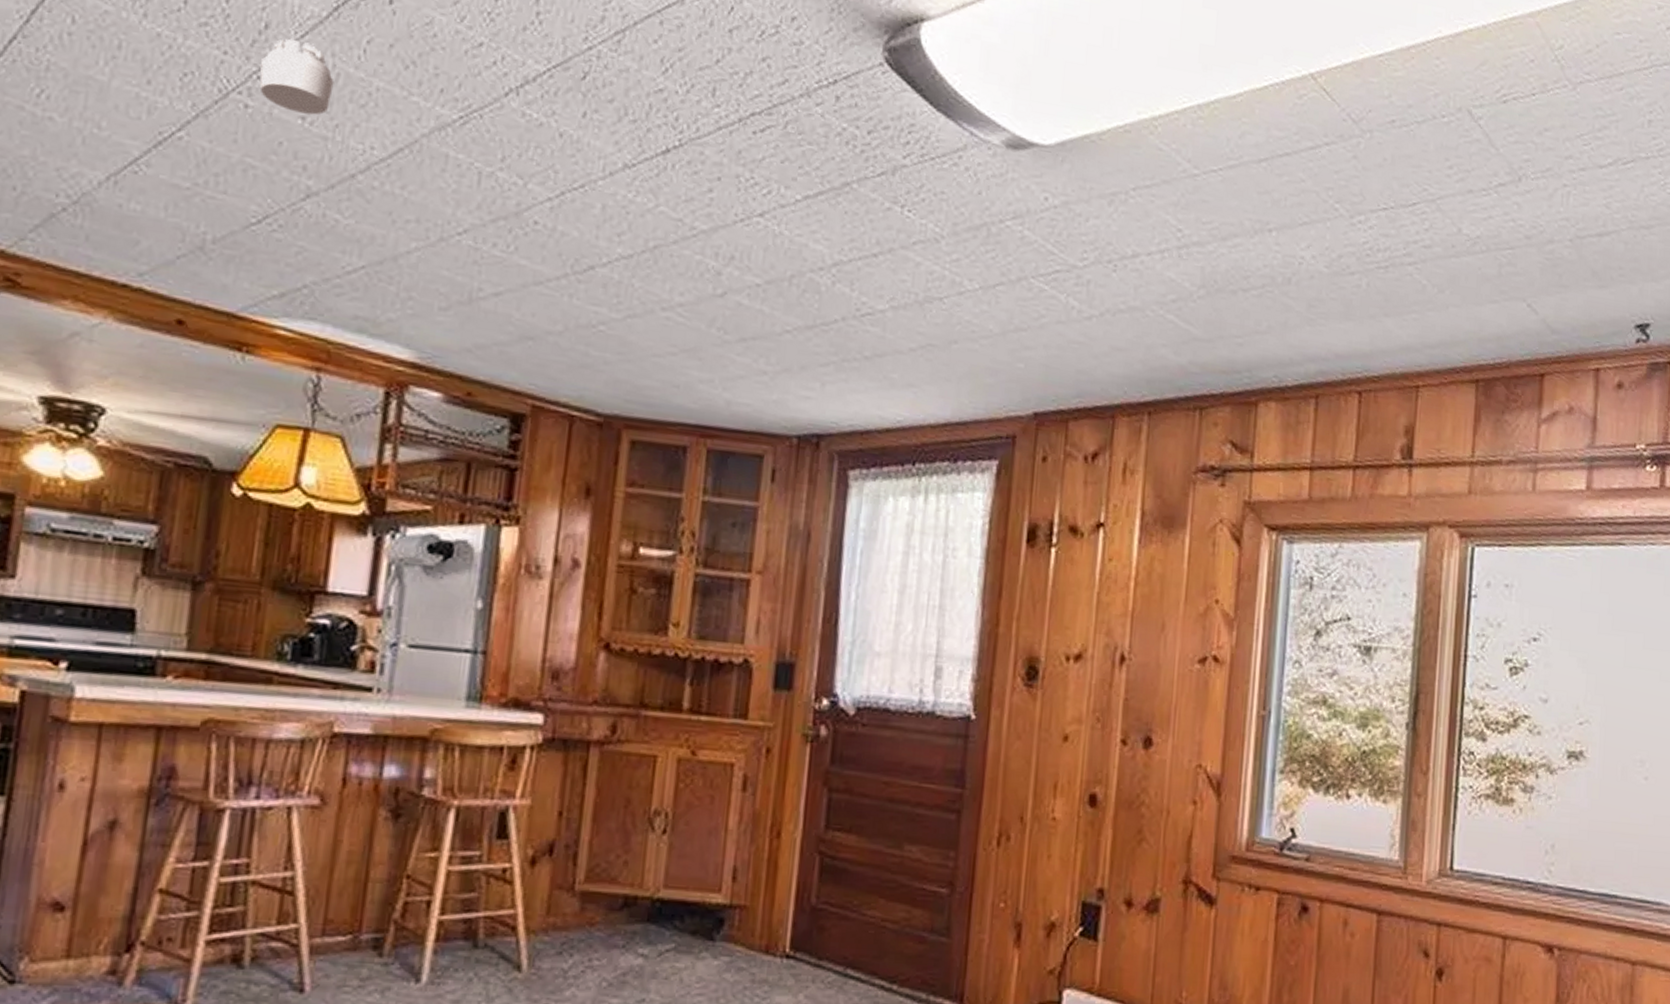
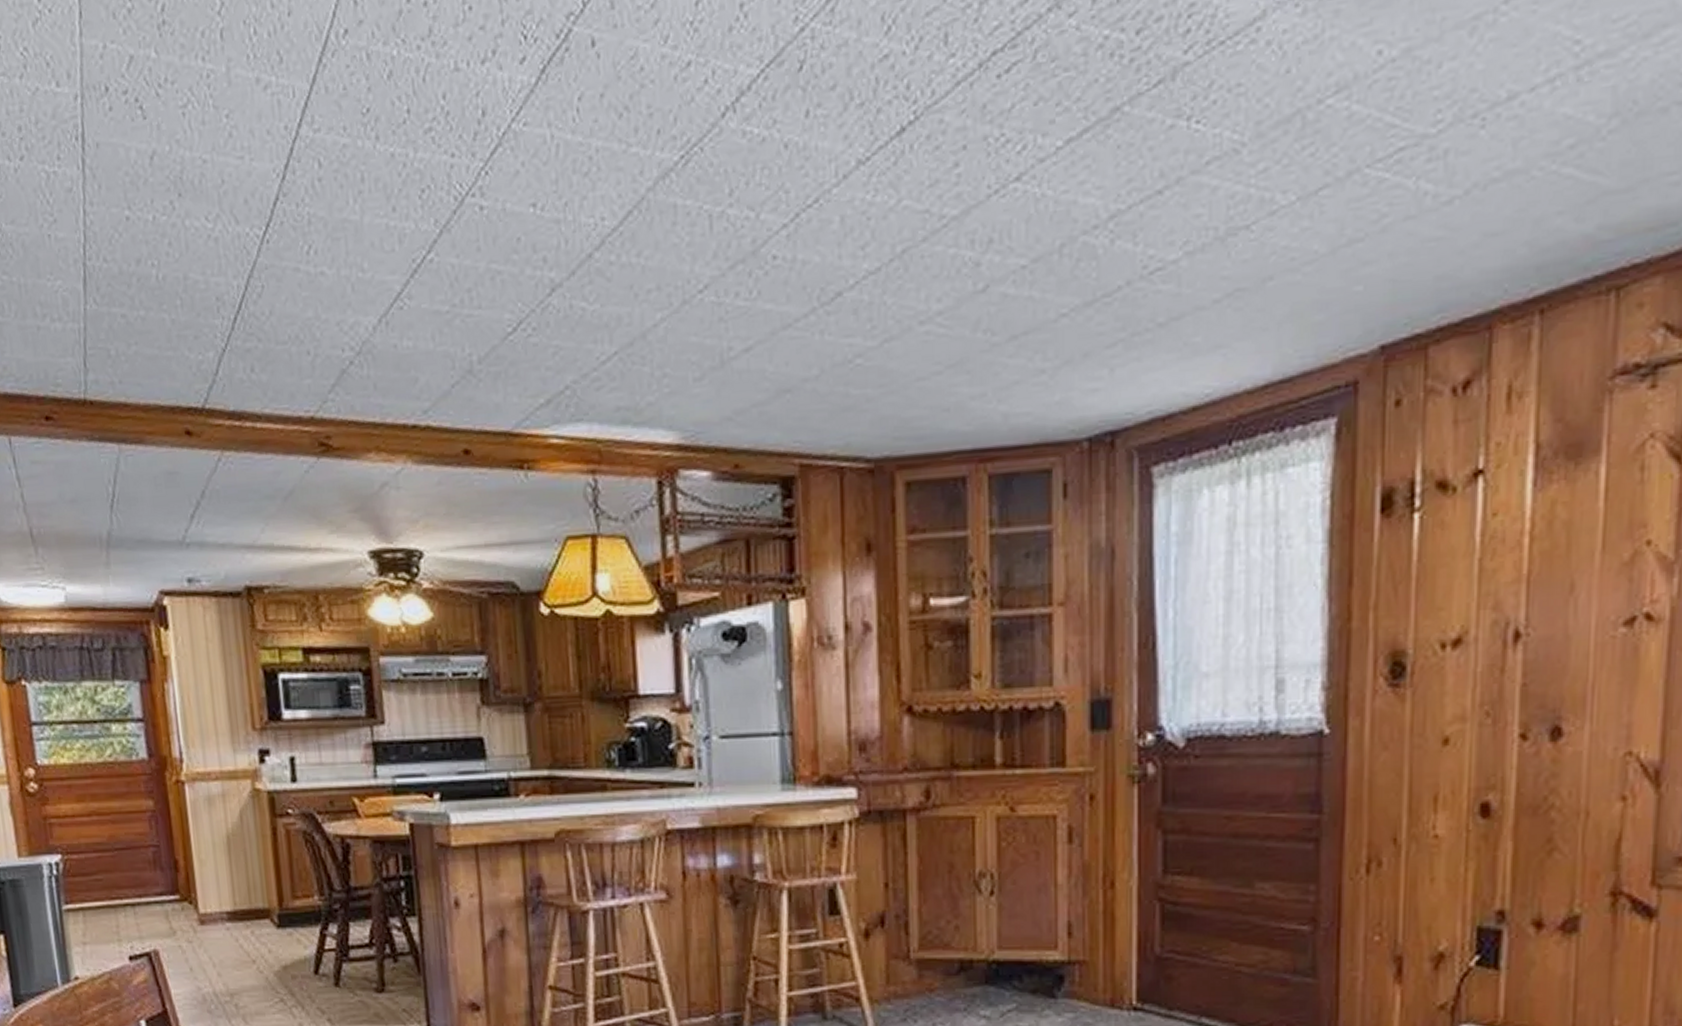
smoke detector: present [259,38,334,115] -> none [486,118,556,201]

